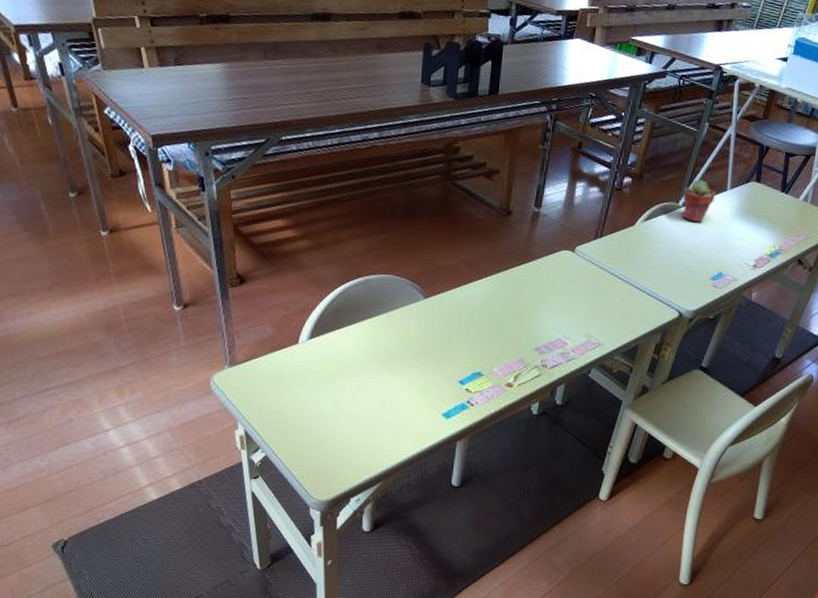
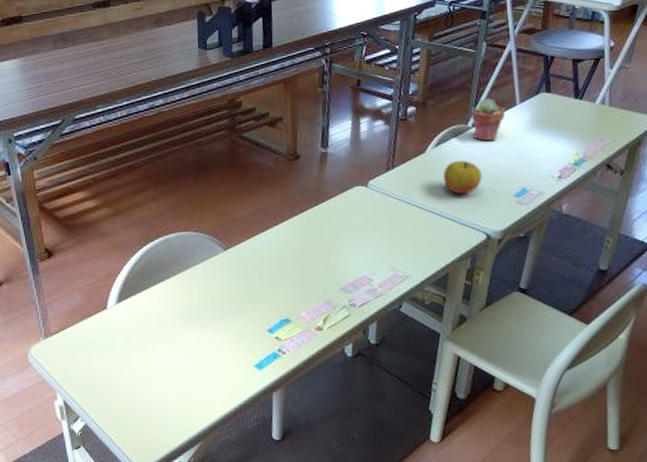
apple: none [647,237,684,272] -> present [443,160,482,195]

